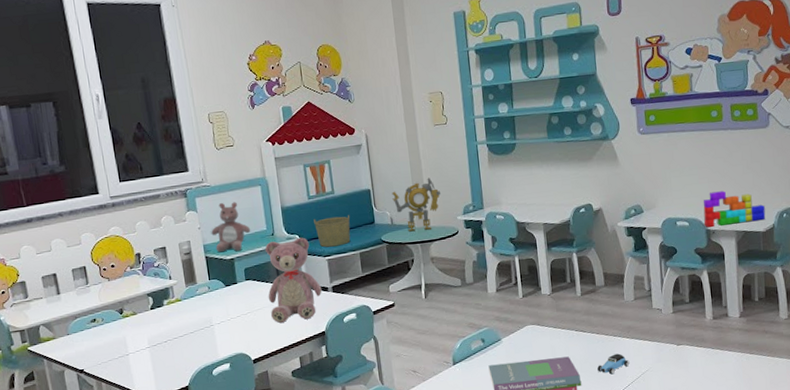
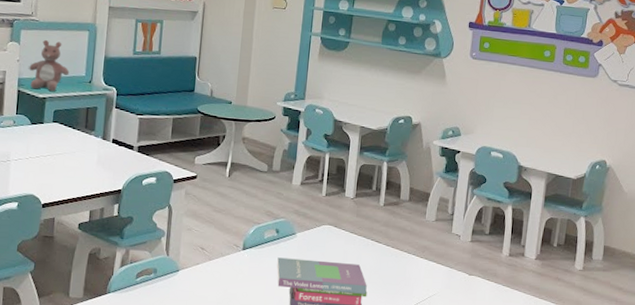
teddy bear: present [265,237,322,324] -> none [71,89,128,174]
basket: present [314,215,351,248] -> none [134,75,170,107]
toy robot: present [392,177,440,232] -> none [217,58,265,110]
toy car: present [597,353,630,375] -> none [385,271,419,292]
toy blocks: present [703,191,766,227] -> none [518,129,580,167]

